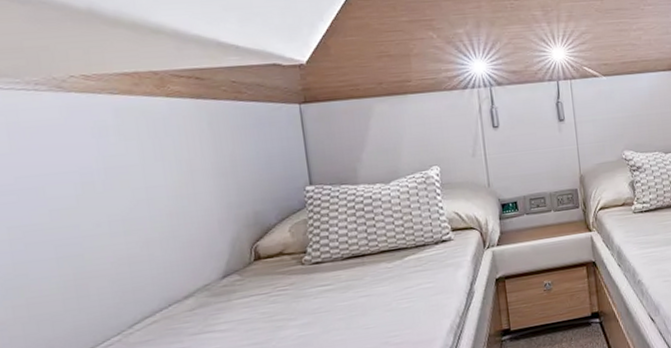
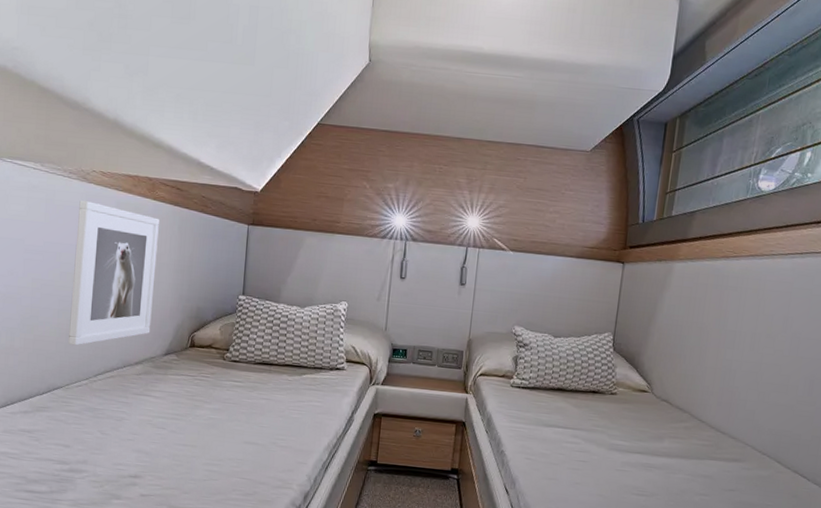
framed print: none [58,114,197,299] -> present [68,200,159,346]

